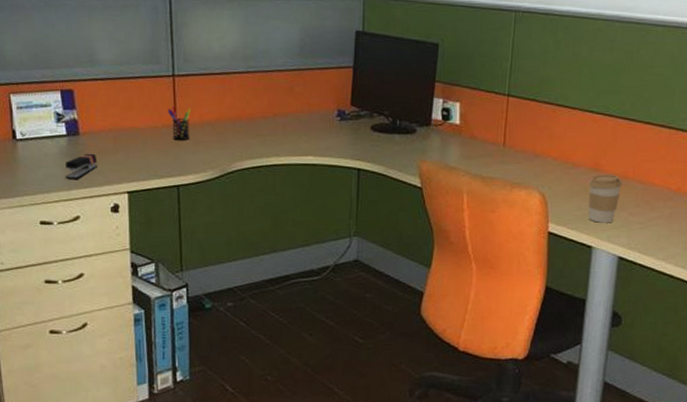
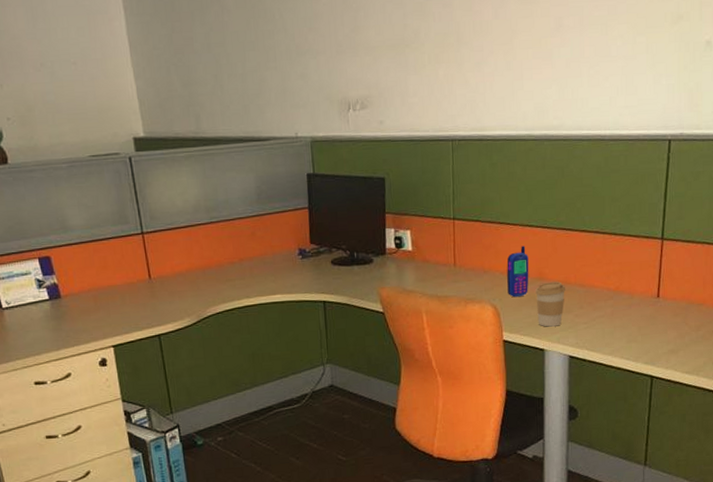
stapler: present [66,153,98,179] -> none [51,313,82,340]
pen holder: present [167,106,191,140] -> none [140,262,165,293]
cellular telephone: none [558,132,585,187] -> present [506,246,529,298]

